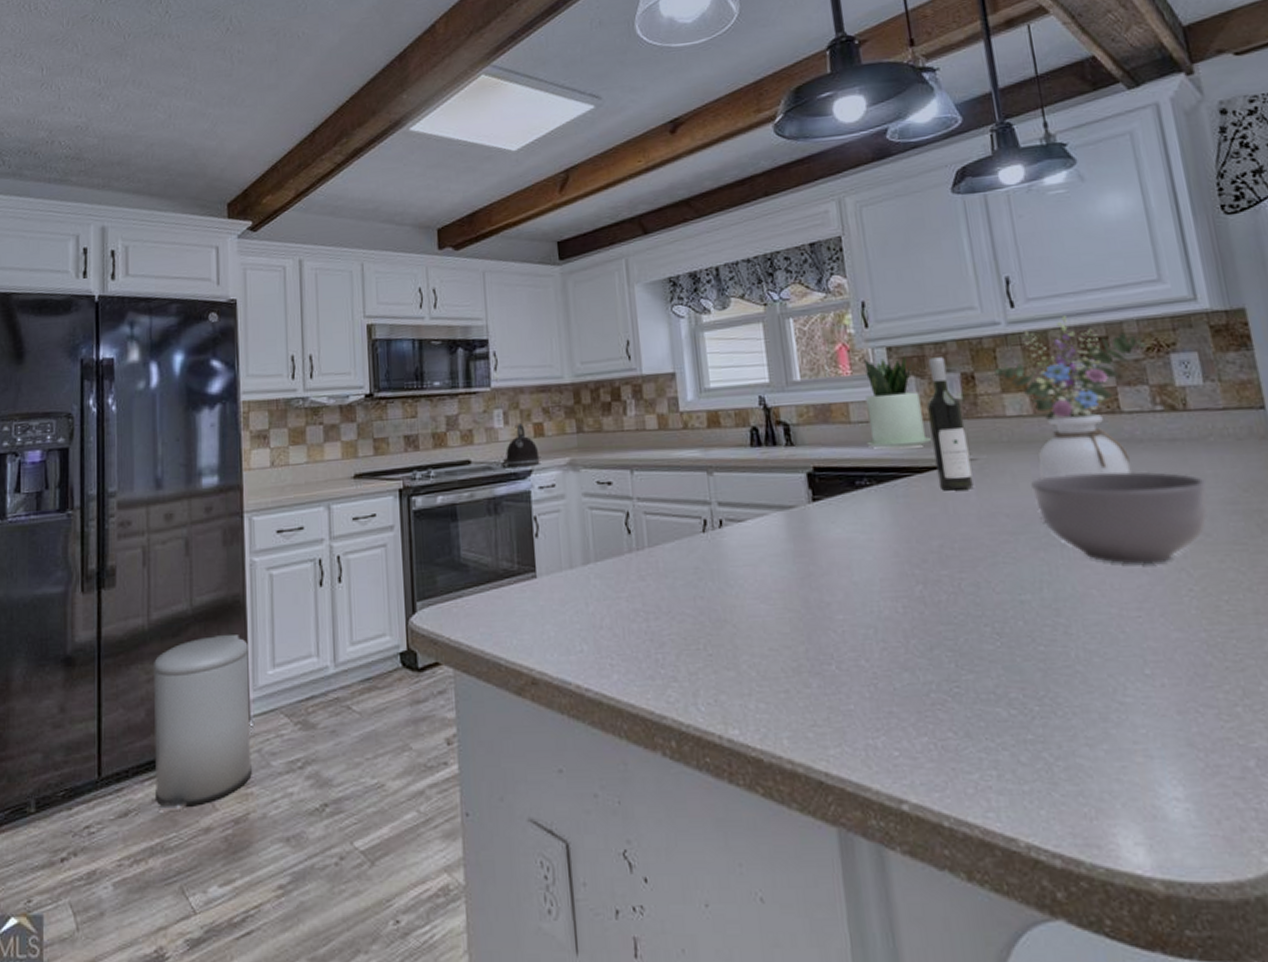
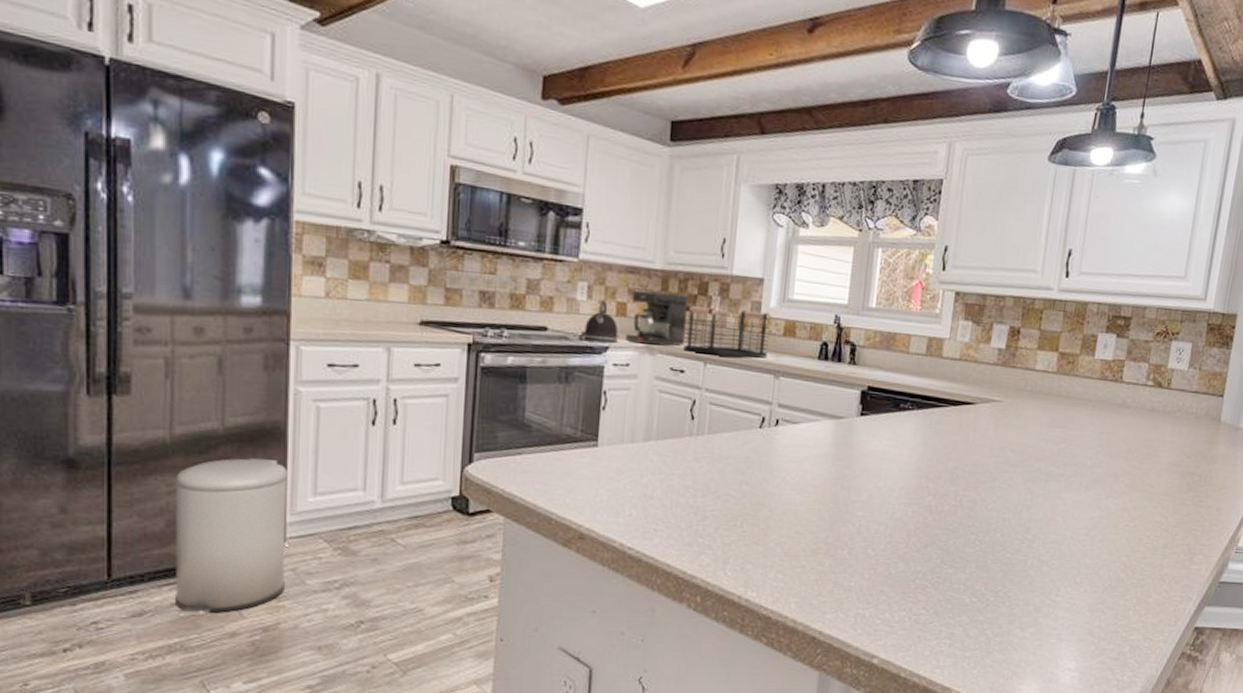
coffee maker: none [547,403,608,461] -> present [626,290,688,346]
dish rack: none [601,406,695,463] -> present [683,306,771,359]
planter: present [864,355,932,449] -> none [918,298,974,383]
bottle: present [926,357,974,491] -> none [966,308,1003,425]
bouquet: present [993,316,1147,480] -> none [1035,293,1159,432]
bowl: present [1031,471,1209,564] -> none [1036,424,1164,503]

